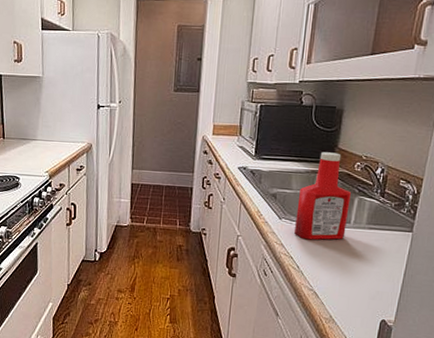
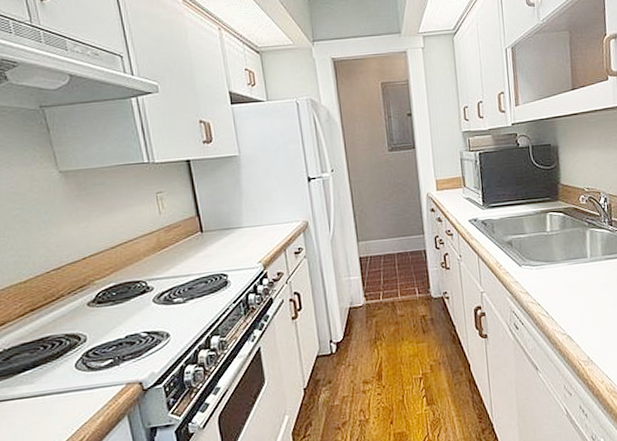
ketchup bottle: present [295,152,351,240] -> none [533,189,585,283]

